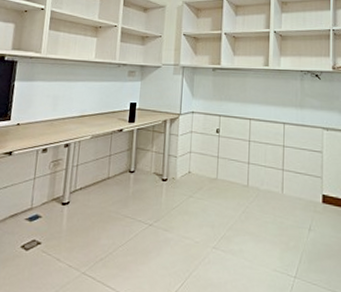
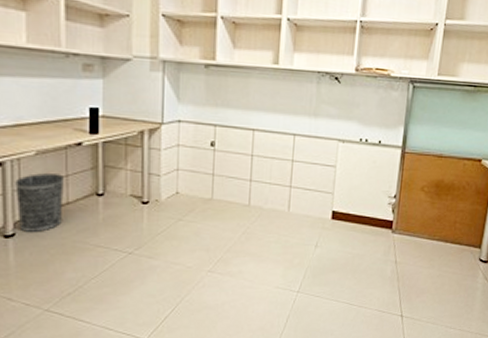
wastebasket: none [73,153,108,201] -> present [15,173,64,232]

